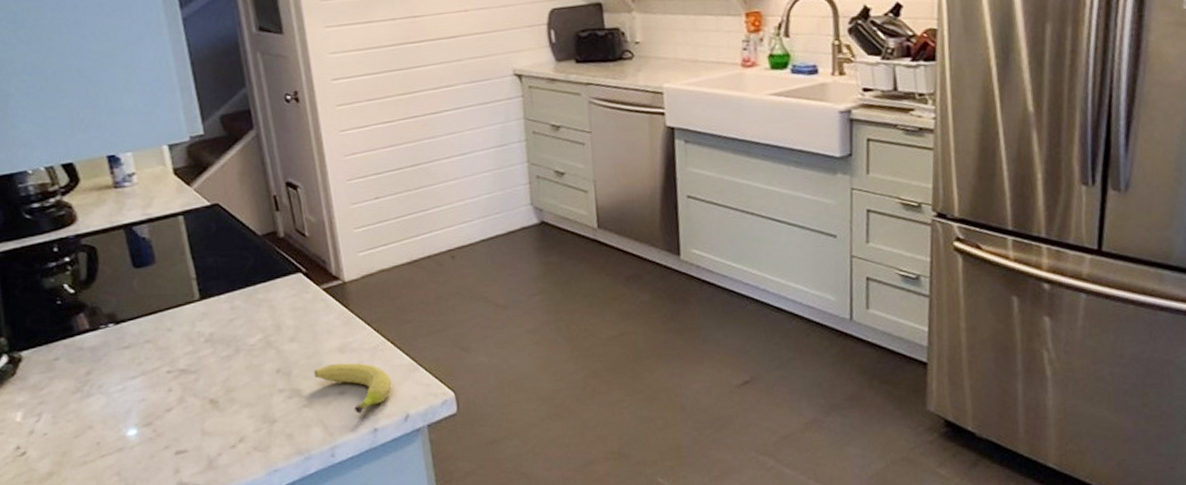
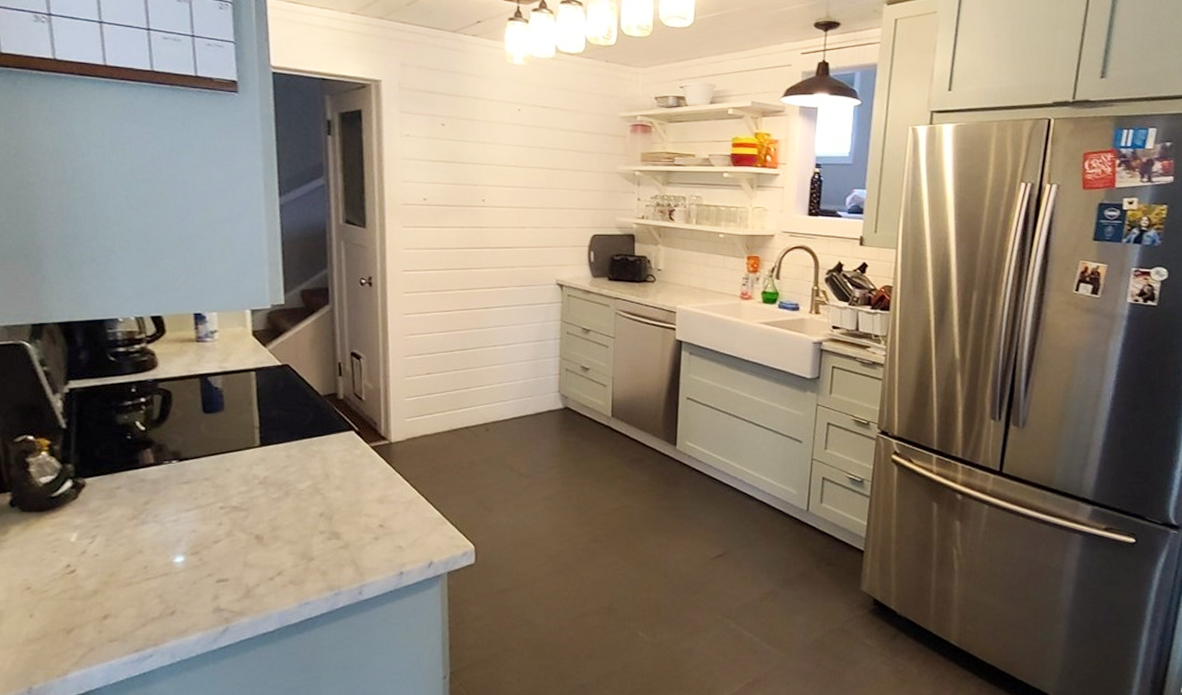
fruit: present [314,362,392,414] -> none [353,513,421,558]

